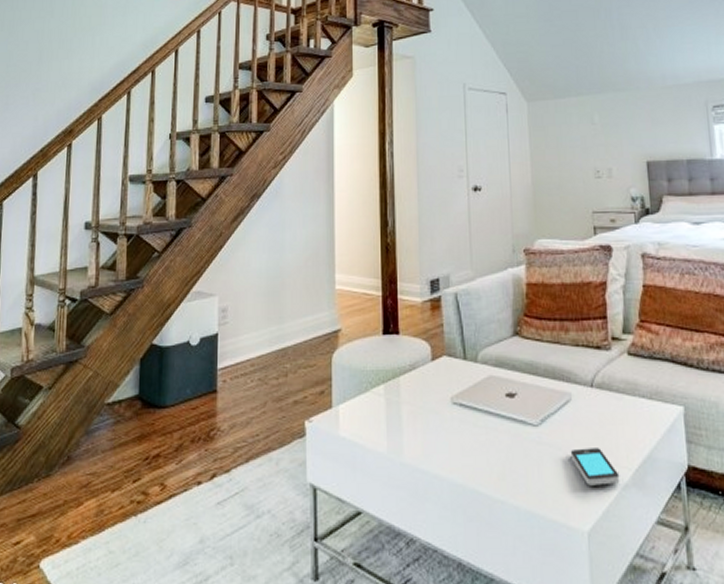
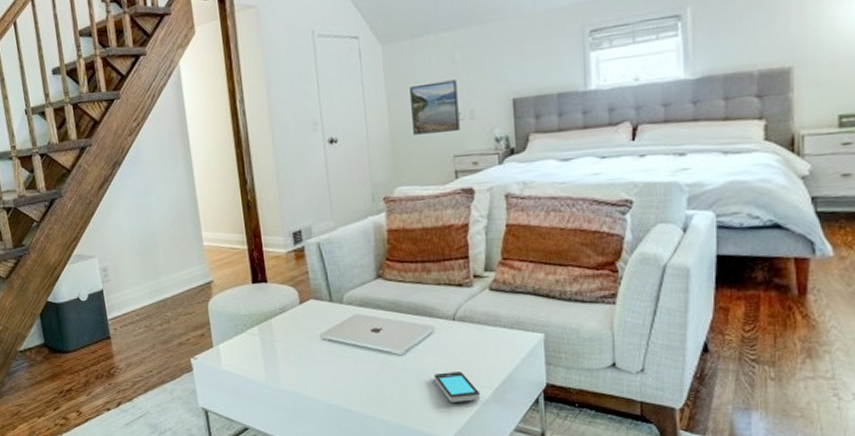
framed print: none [552,139,598,189] -> present [410,79,460,135]

